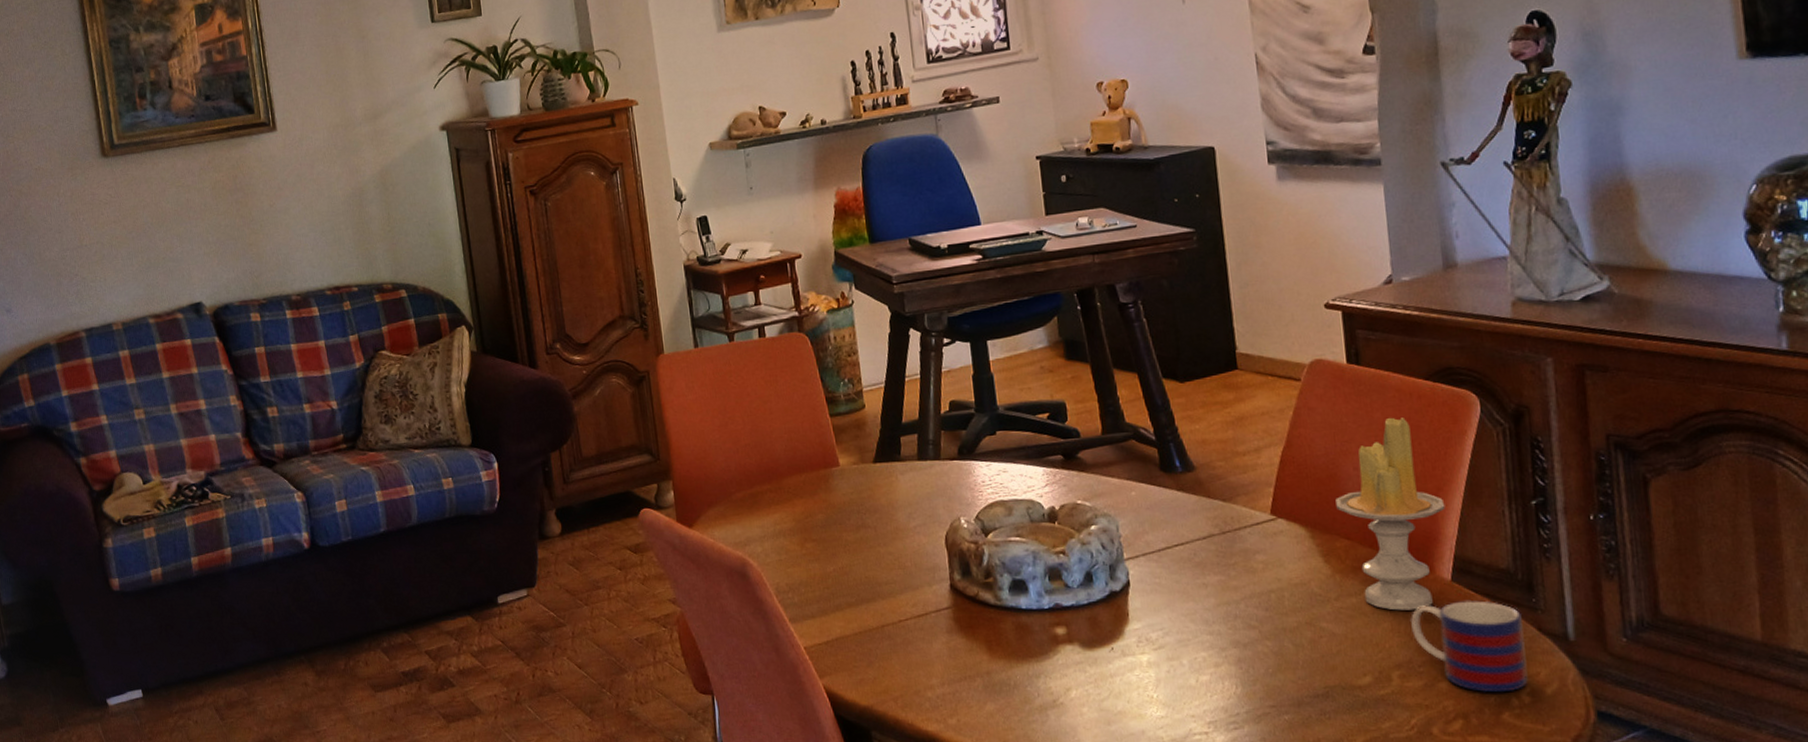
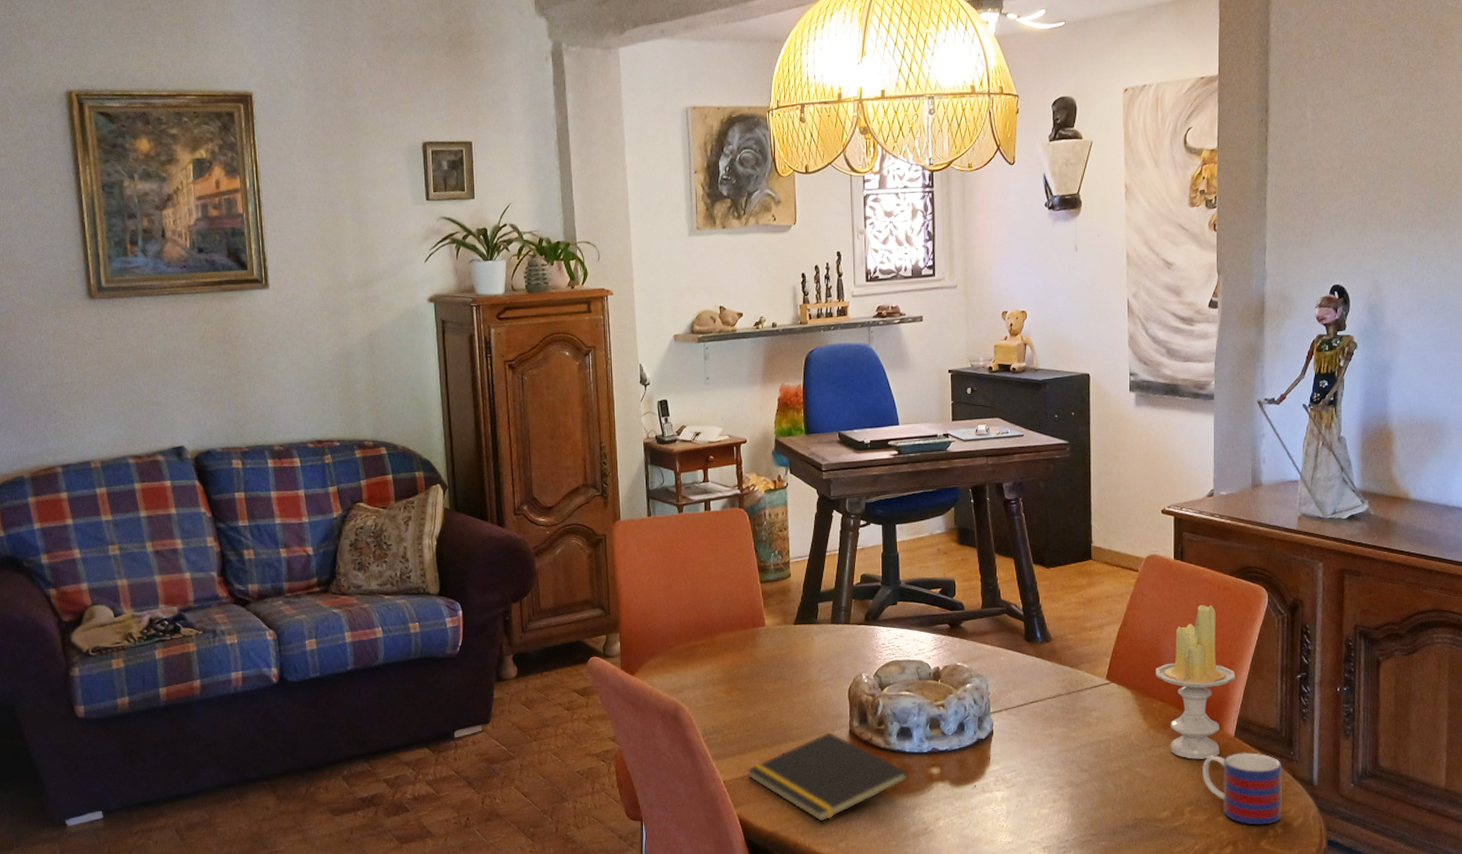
notepad: none [831,587,1029,694] -> present [747,732,910,822]

